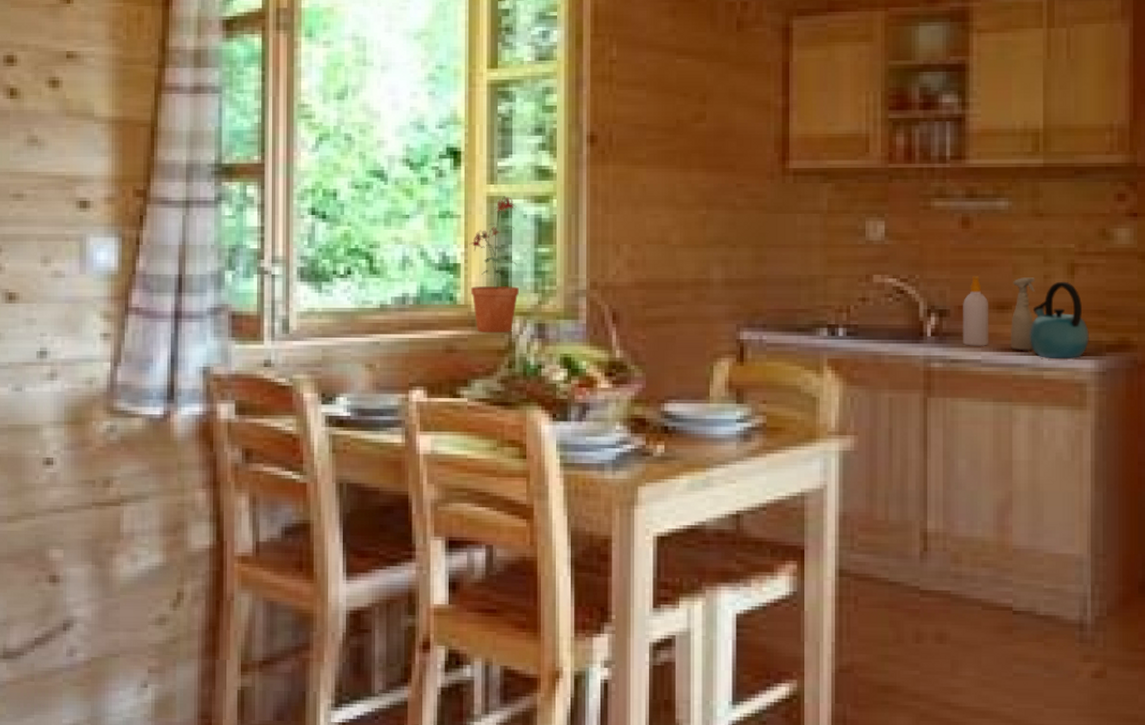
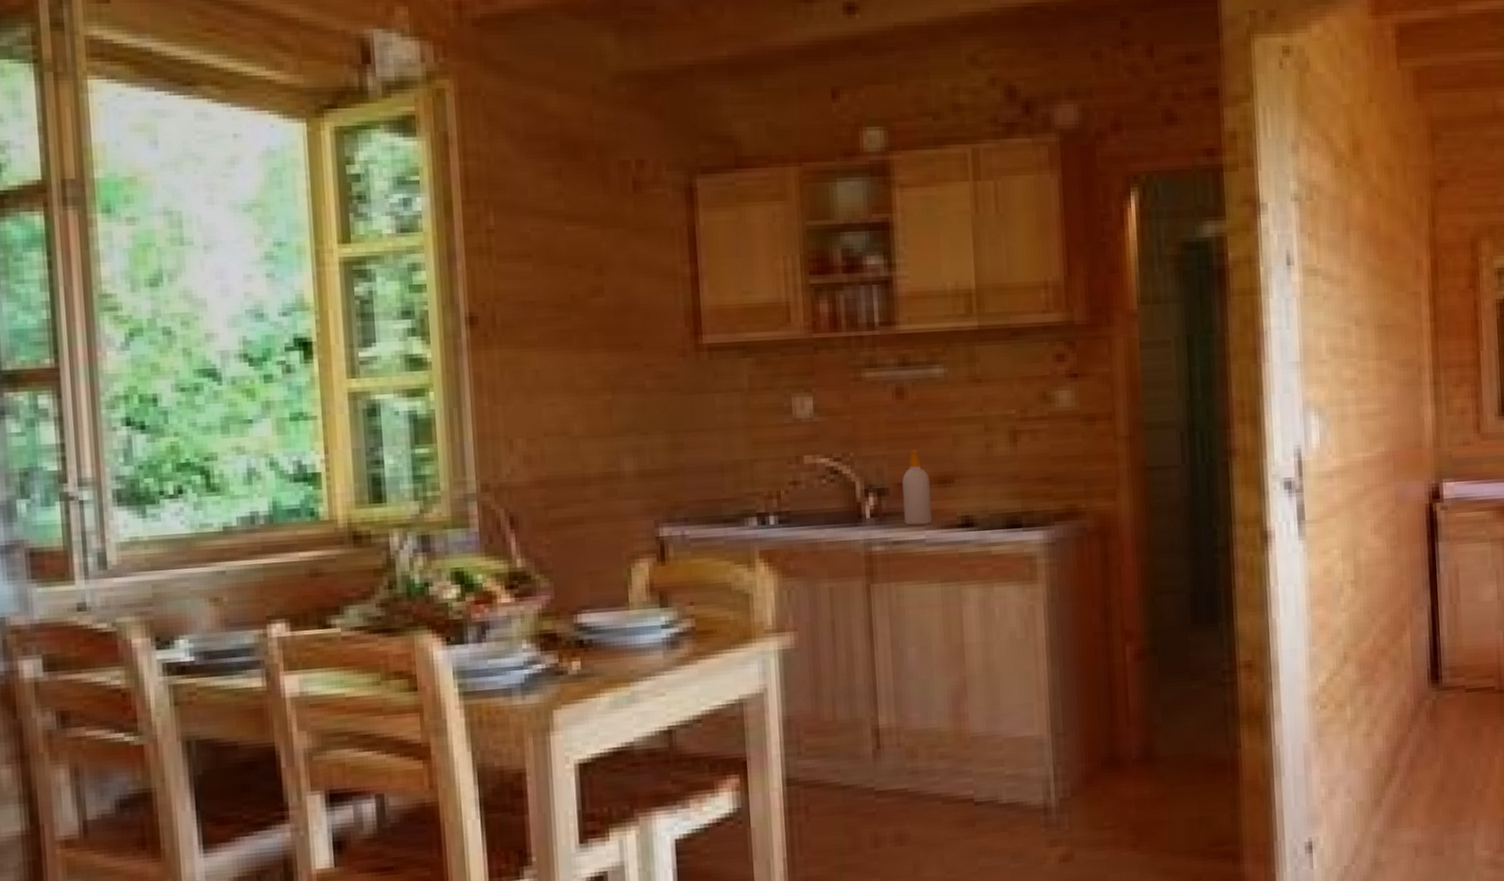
potted plant: present [469,196,519,334] -> none [330,391,395,551]
spray bottle: present [1011,277,1036,351] -> none [954,448,980,527]
kettle: present [1029,281,1089,360] -> none [973,449,1036,533]

